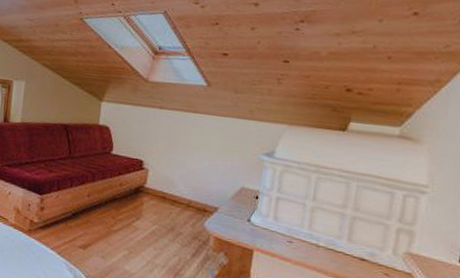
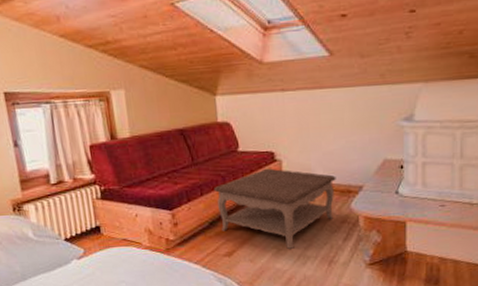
coffee table: none [82,174,195,255] -> present [214,168,336,250]

